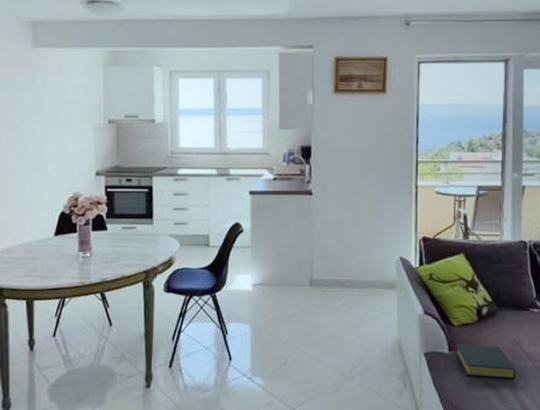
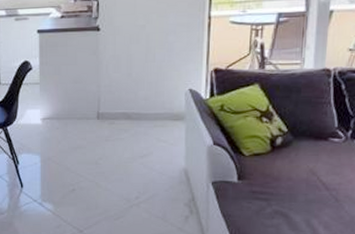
hardback book: present [455,344,516,379] -> none [245,173,310,208]

